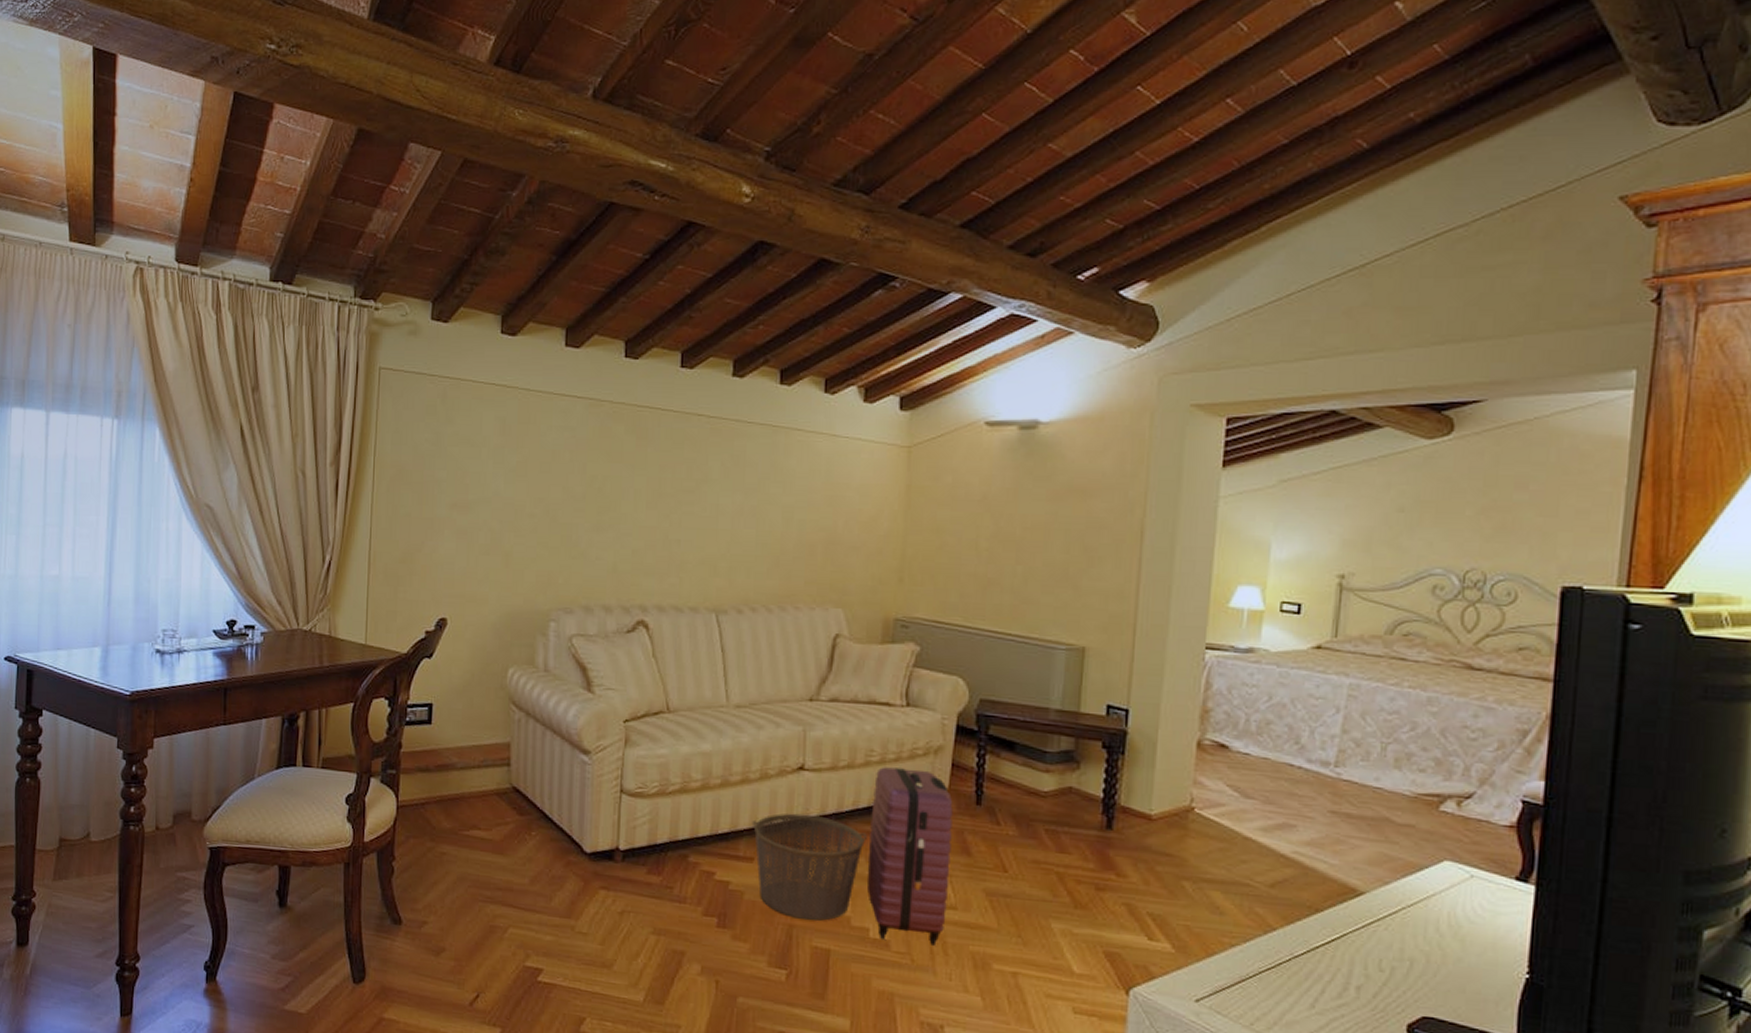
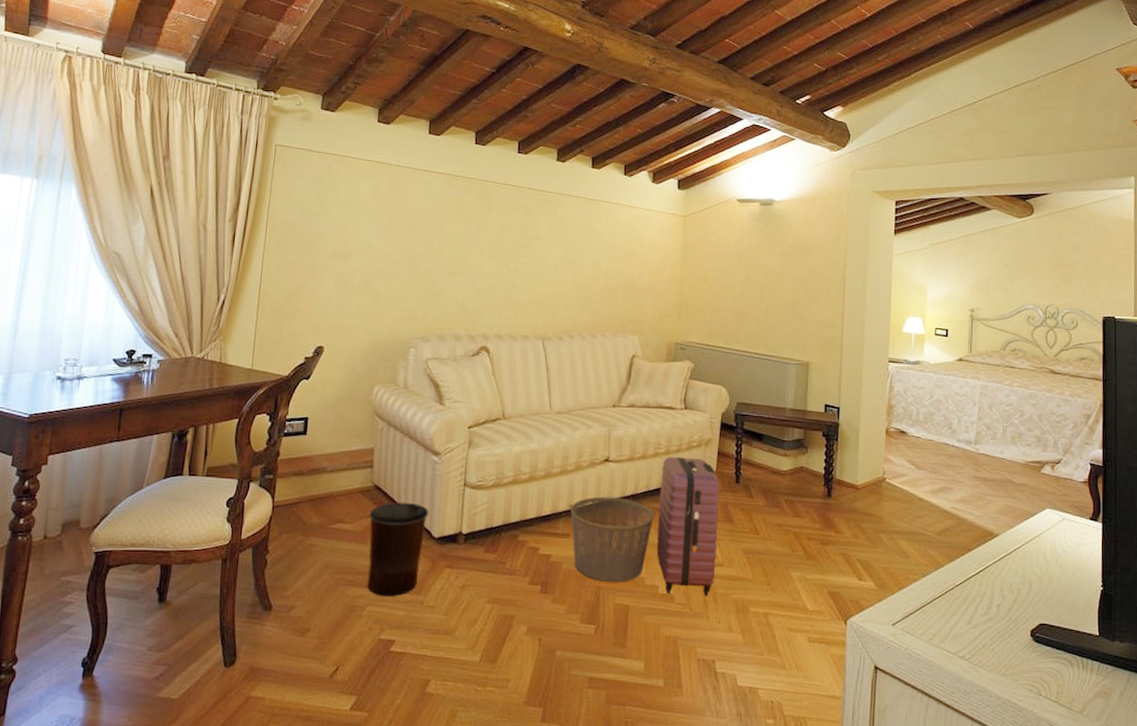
waste bin: none [507,808,579,919] -> present [366,502,429,597]

